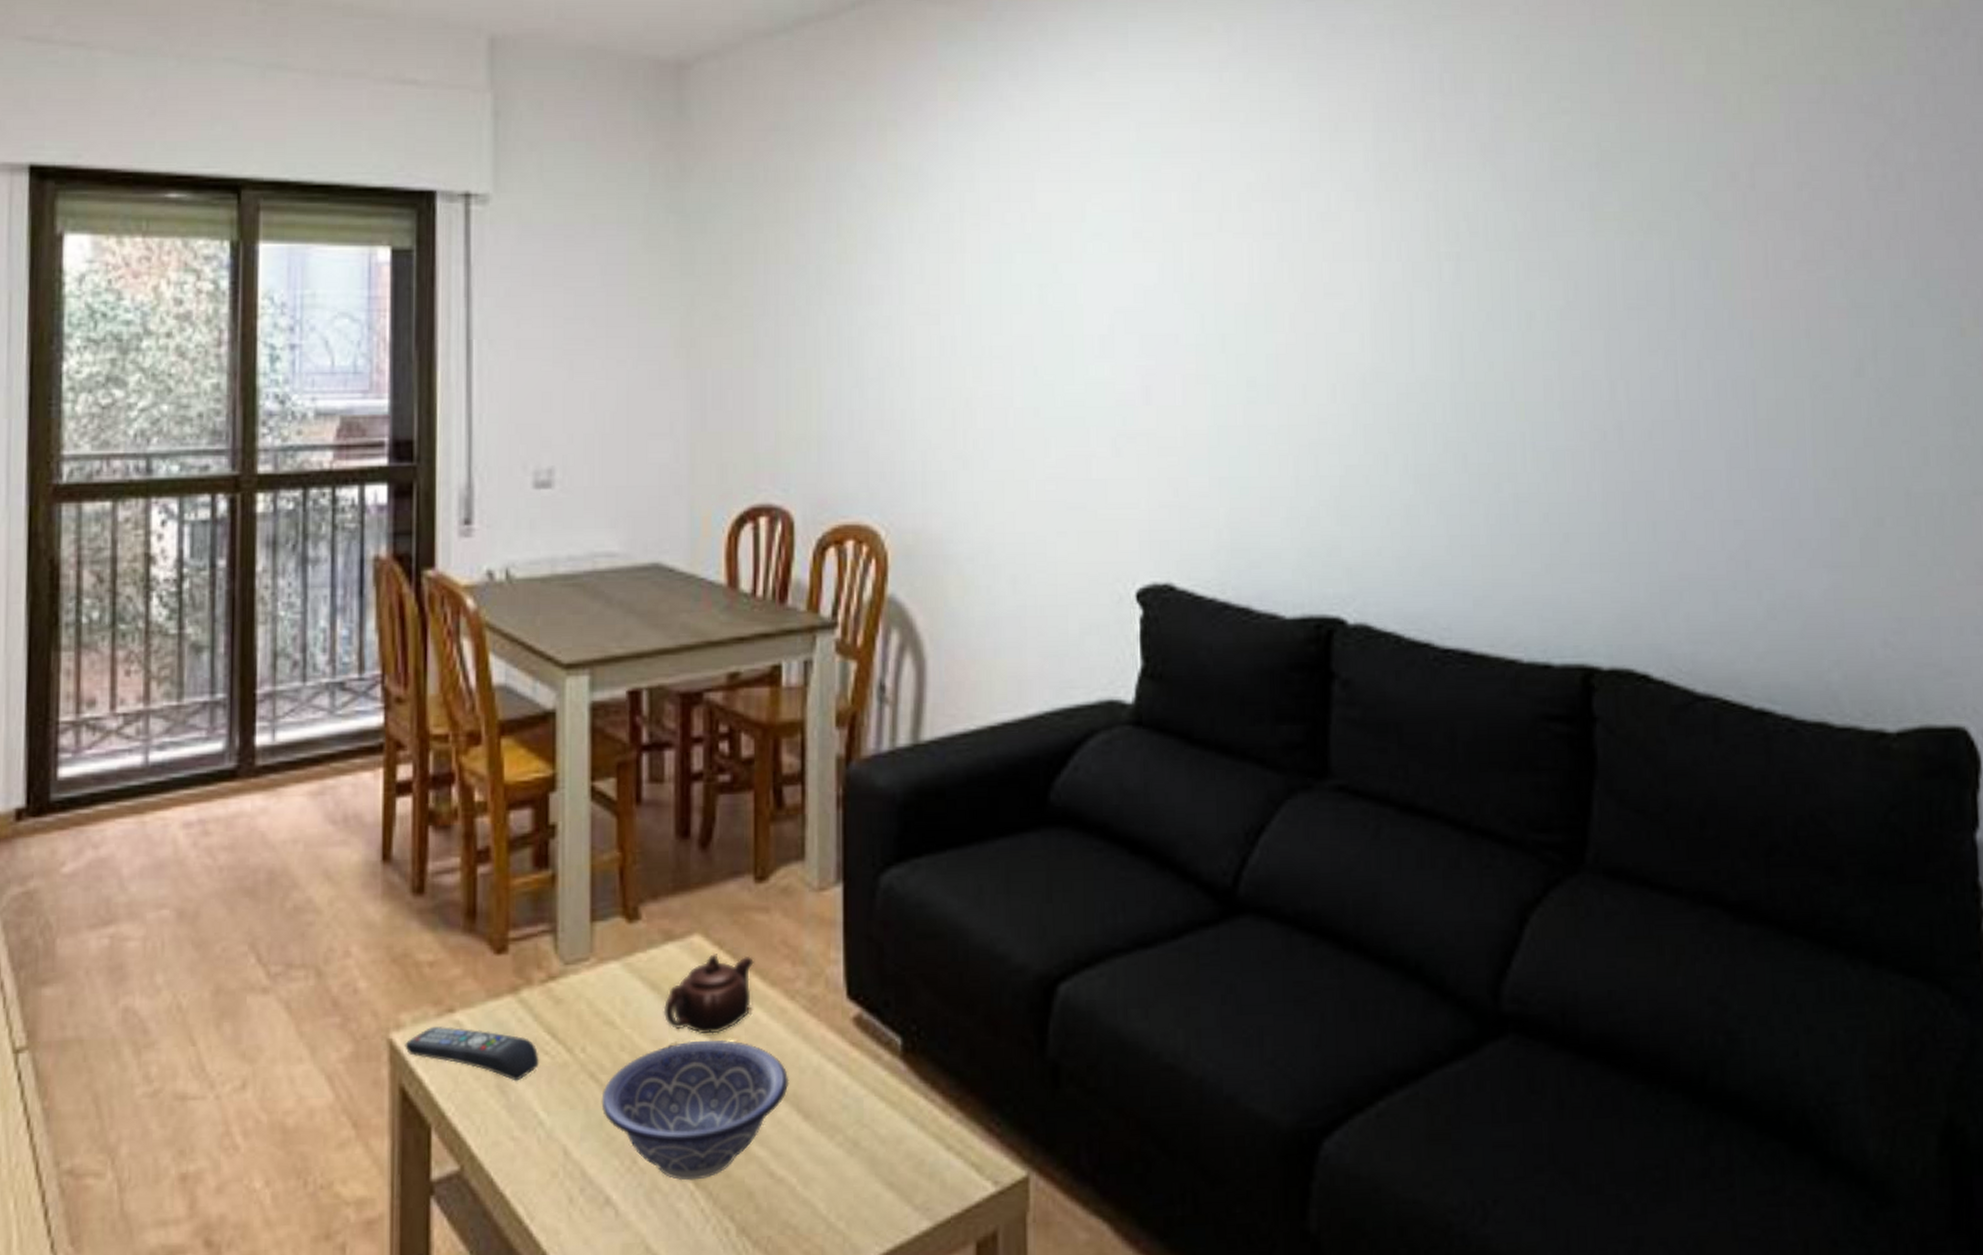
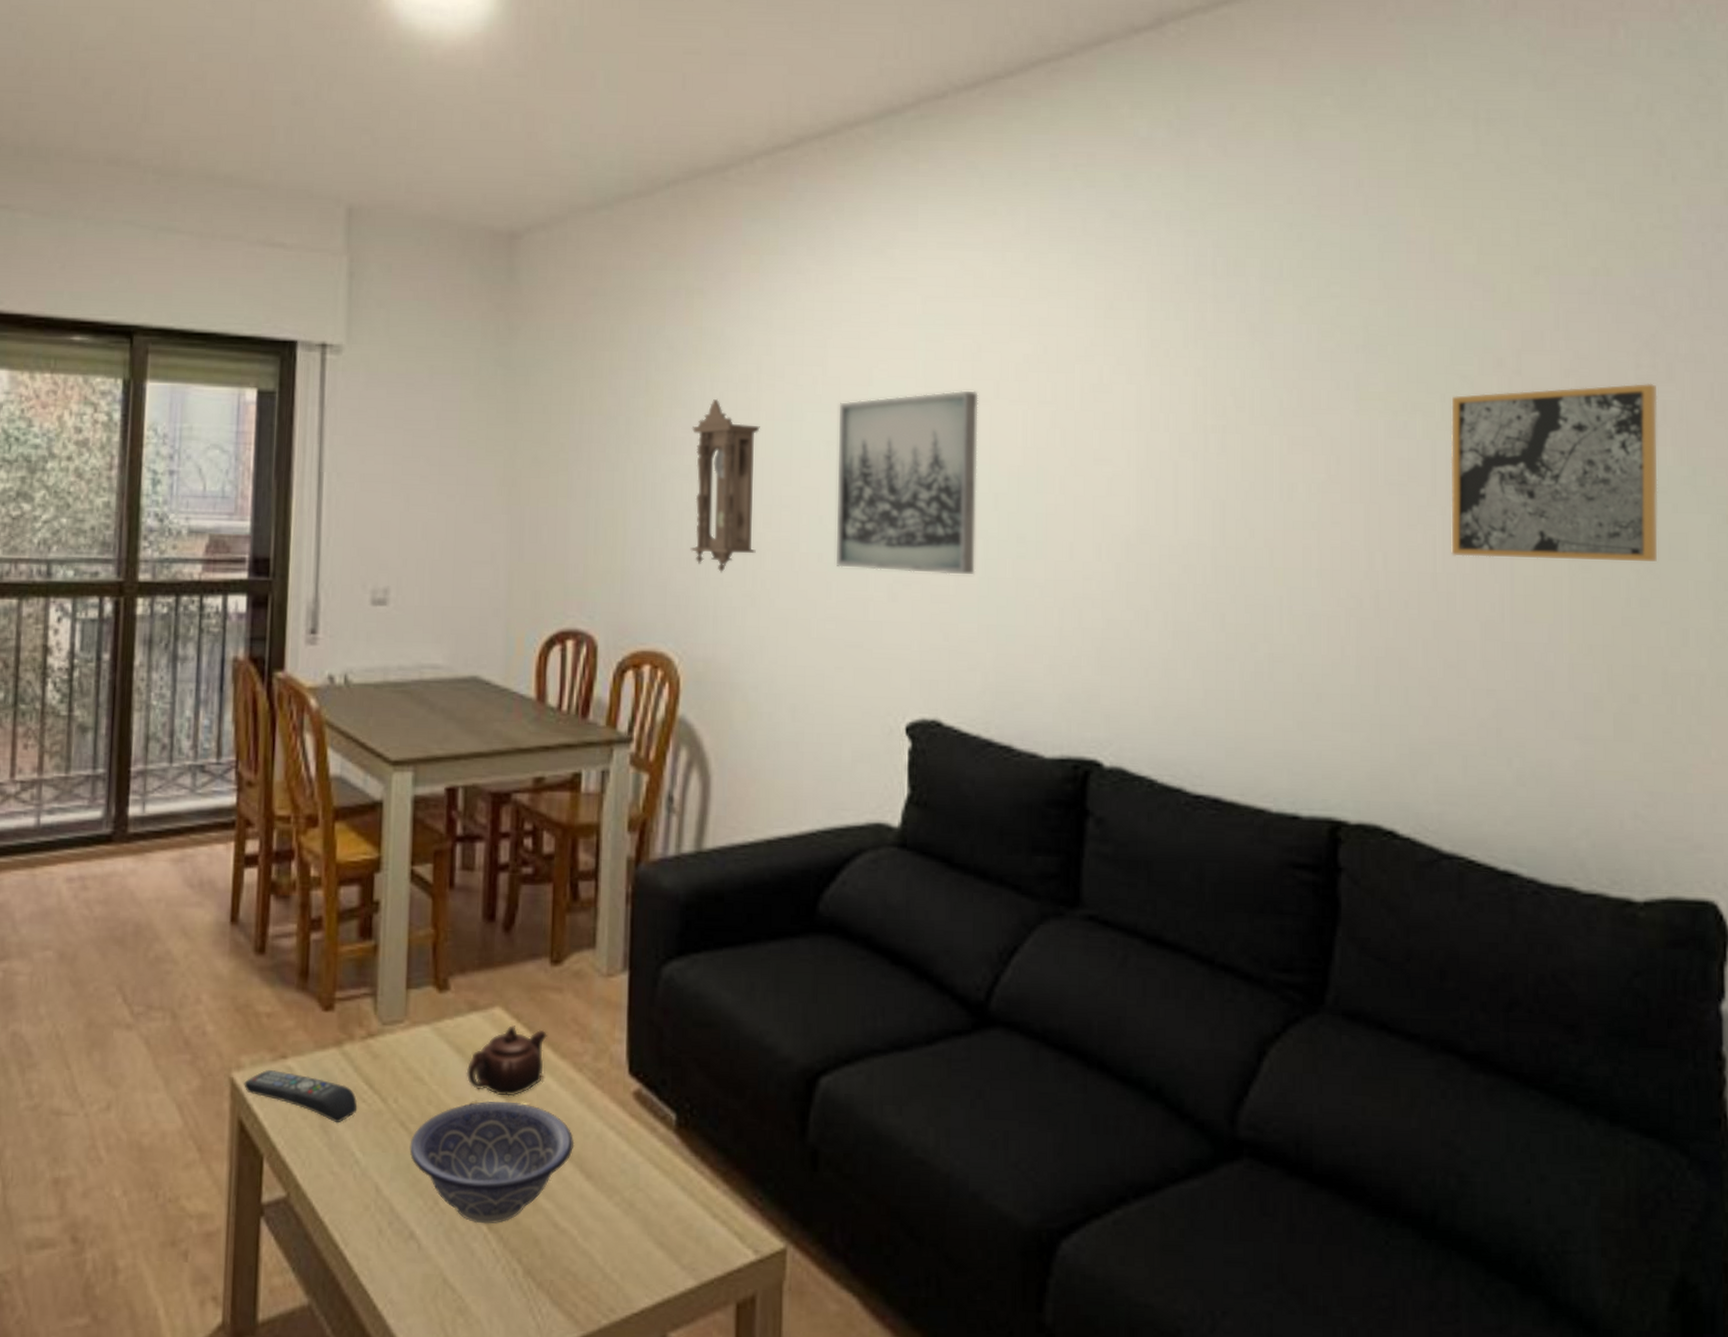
pendulum clock: none [890,241,966,434] -> present [690,398,760,573]
wall art: none [1049,222,1205,426] -> present [834,389,978,576]
wall art: none [1687,194,1895,382] -> present [1450,383,1658,561]

